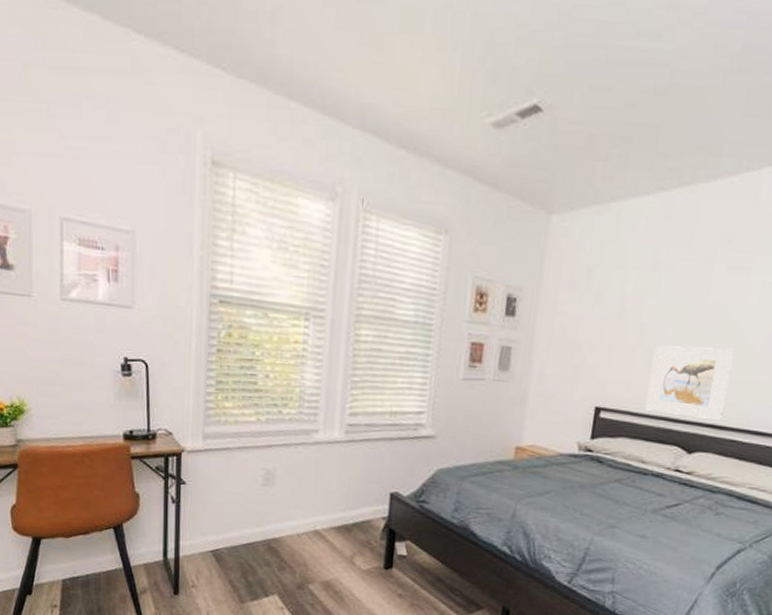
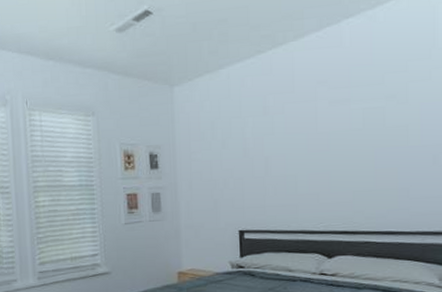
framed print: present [645,345,735,420] -> none [281,165,352,228]

